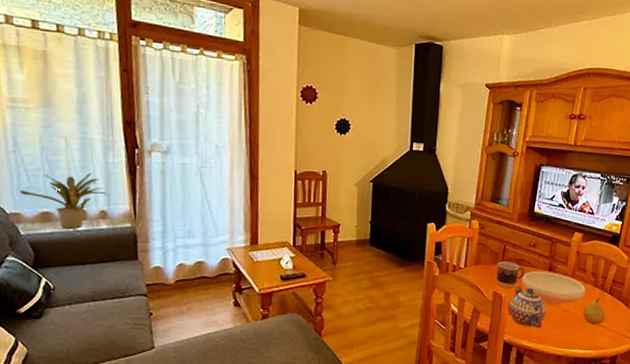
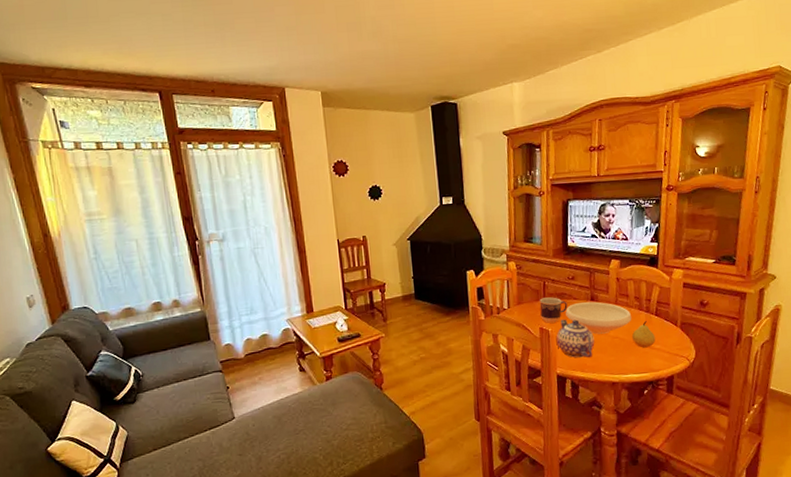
potted plant: present [19,173,108,231] -> none [104,268,178,322]

